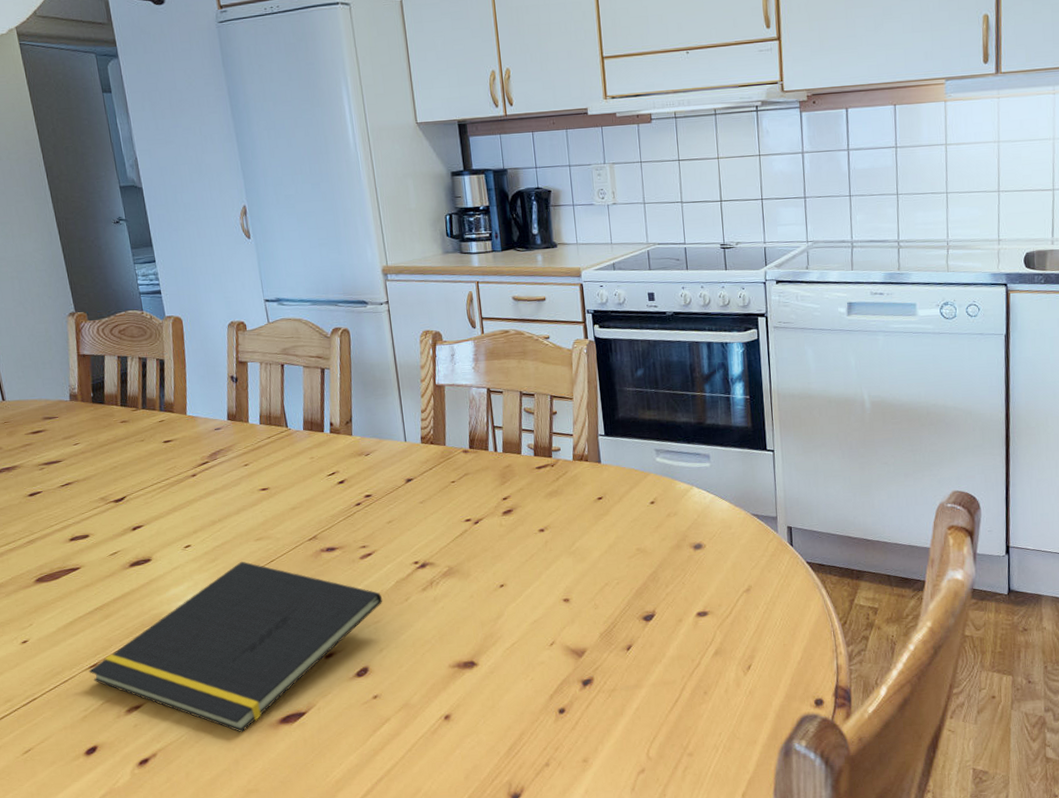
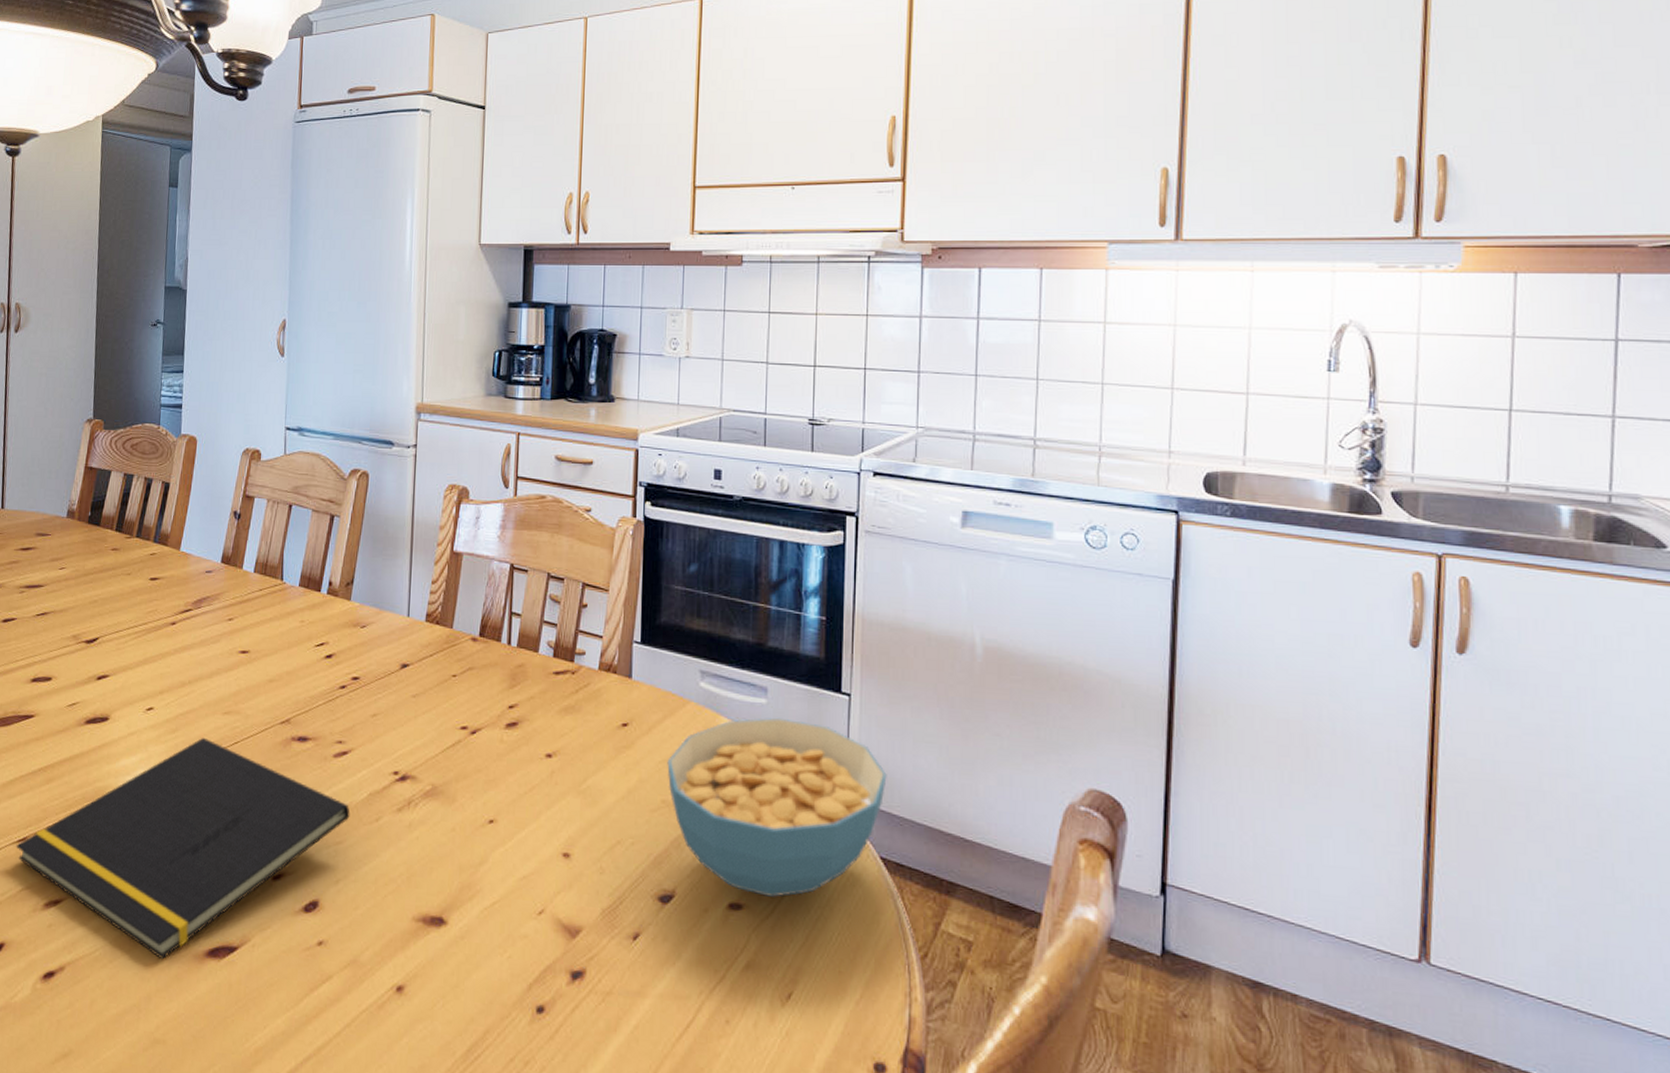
cereal bowl: none [637,475,807,603] -> present [667,717,887,897]

